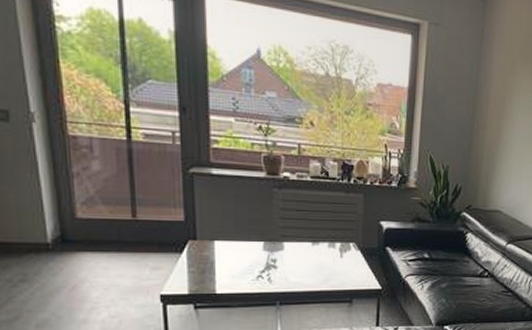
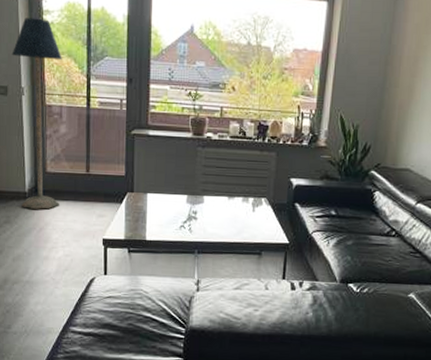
floor lamp: none [11,23,99,263] -> present [11,18,62,209]

